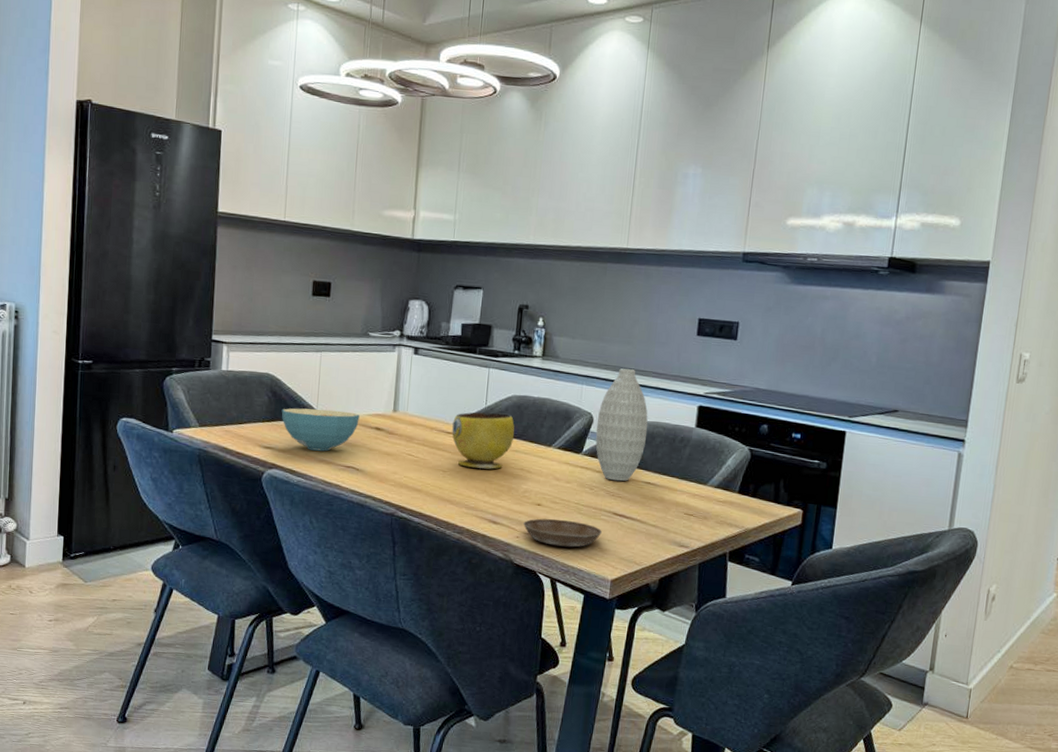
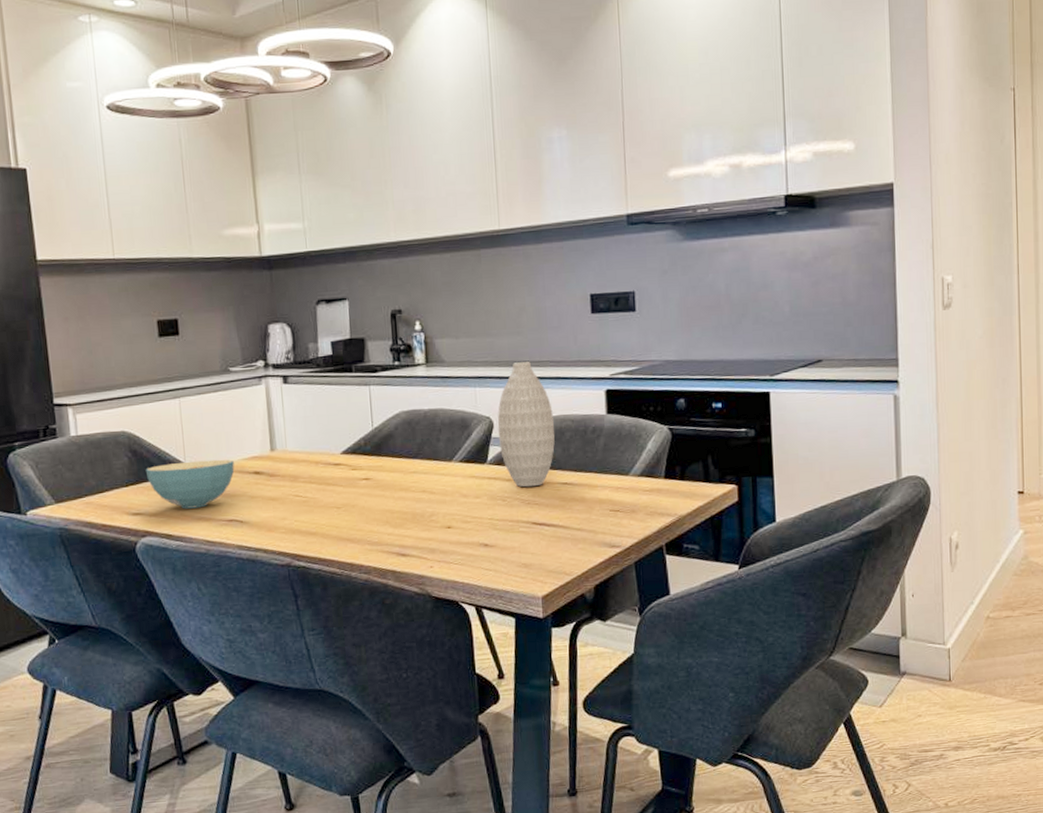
bowl: present [452,412,515,469] -> none [339,432,410,499]
saucer: present [523,518,602,548] -> none [436,539,523,570]

